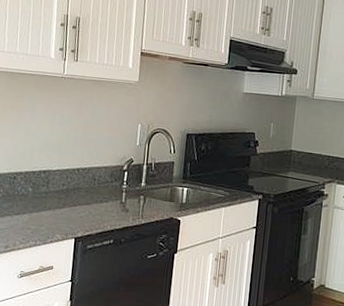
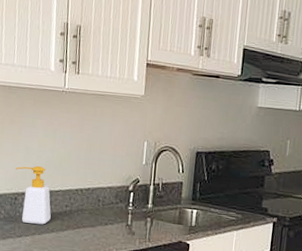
soap bottle: none [14,146,49,203] -> present [15,165,51,225]

